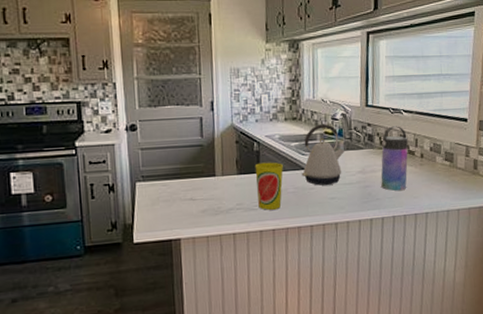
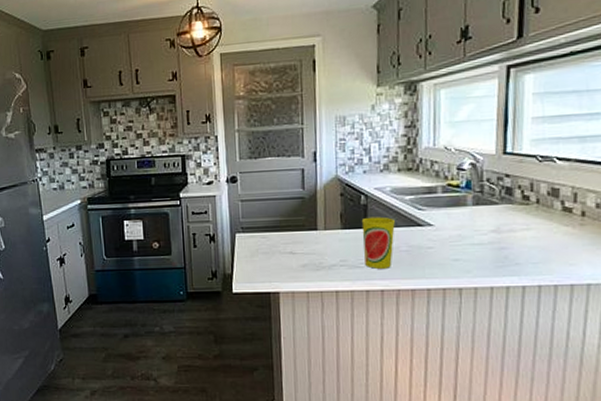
kettle: present [301,124,344,186] -> none [417,175,473,245]
water bottle: present [381,126,409,191] -> none [522,177,564,255]

